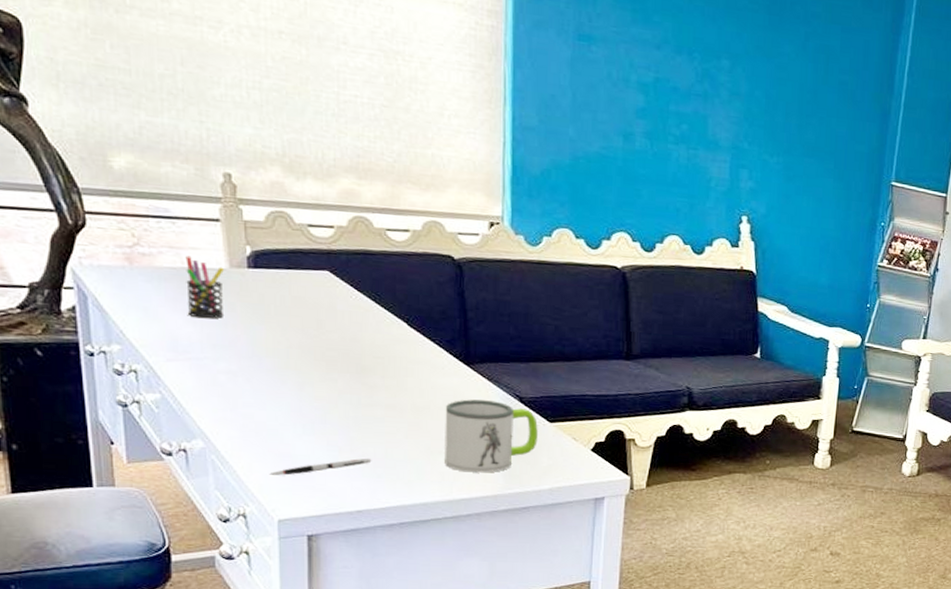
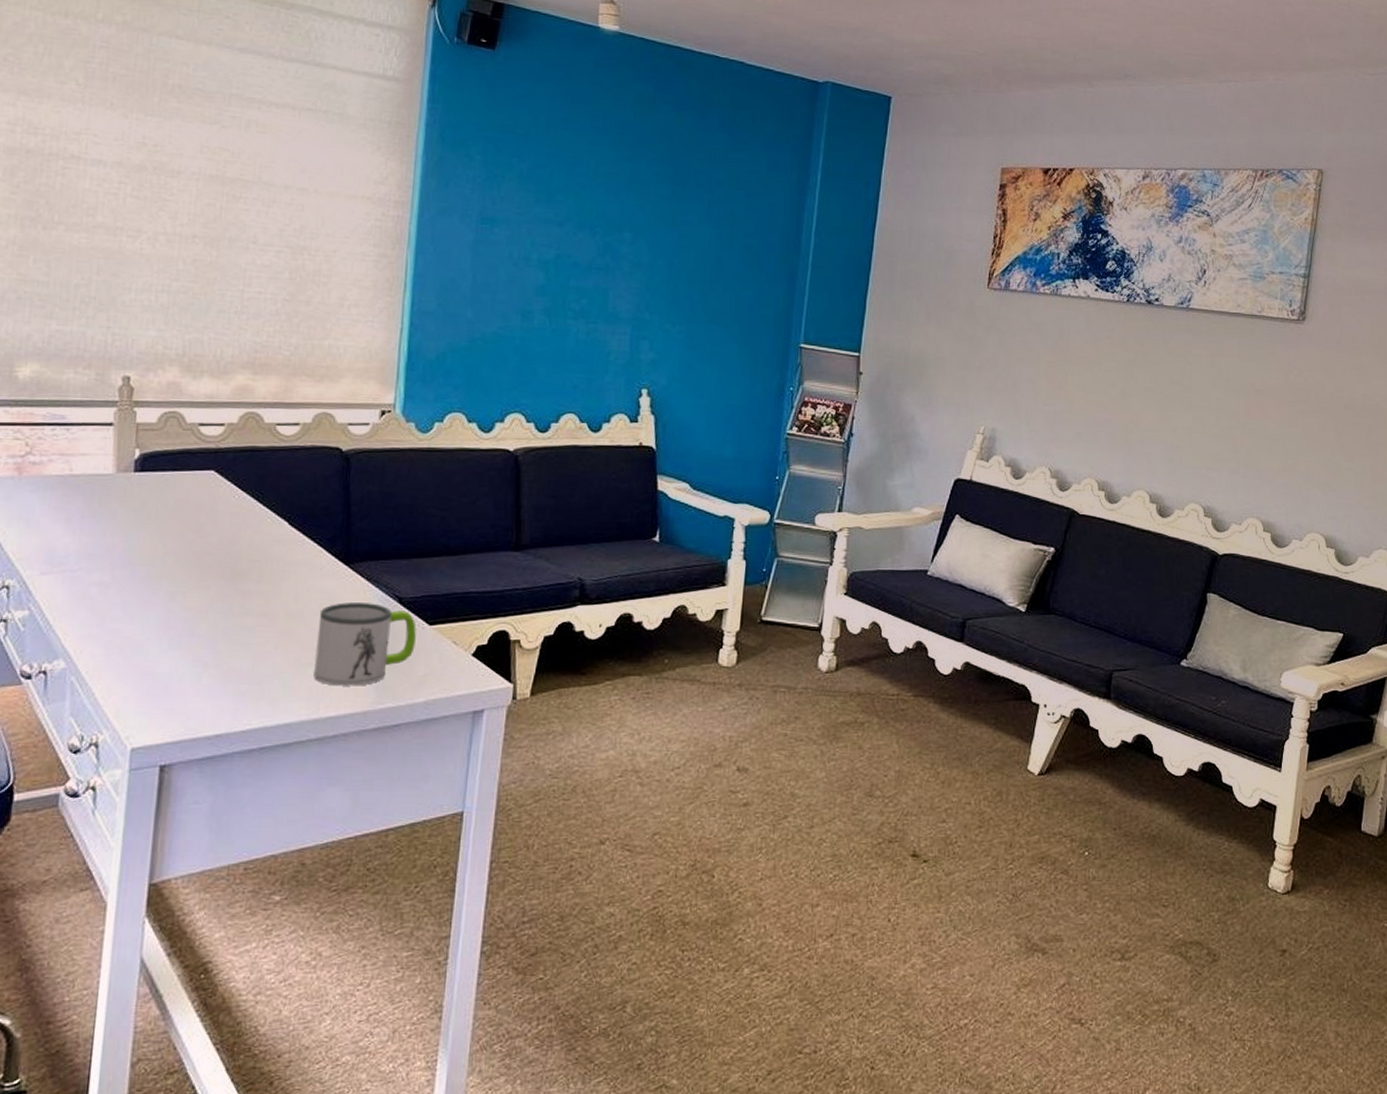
pen holder: present [185,256,225,319] -> none [68,462,110,527]
pen: present [269,458,372,476] -> none [128,673,237,697]

